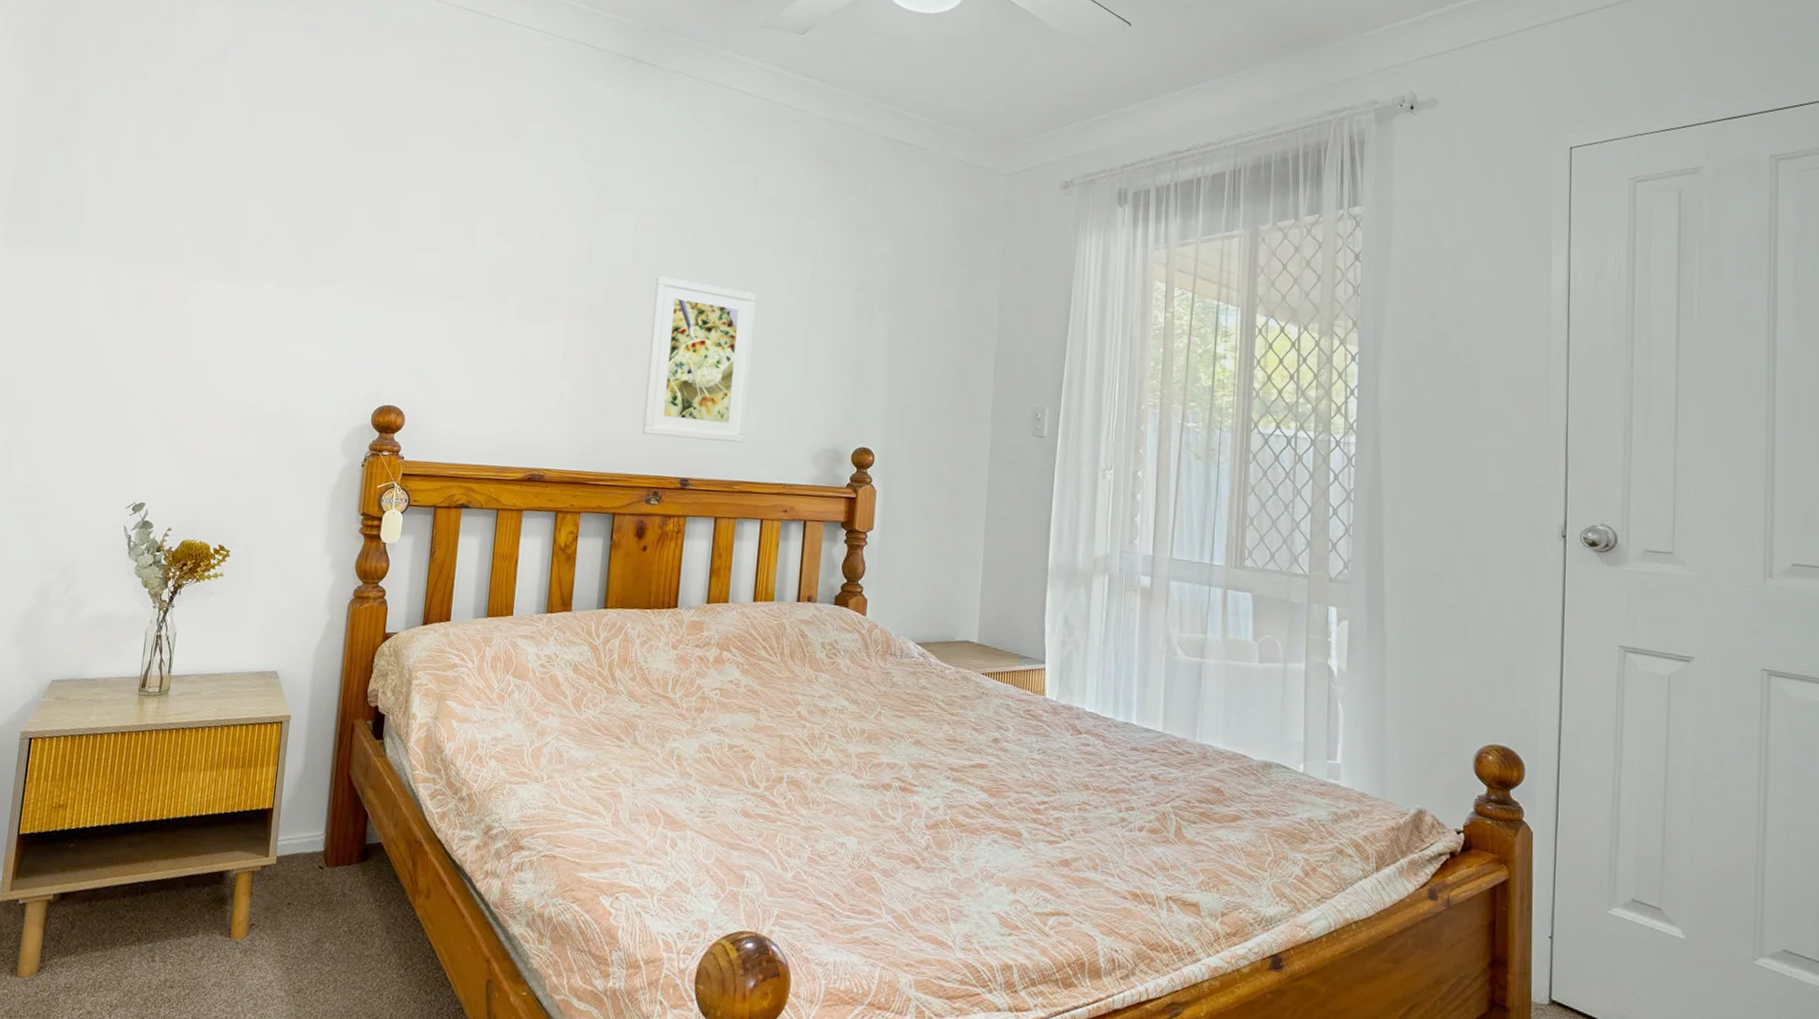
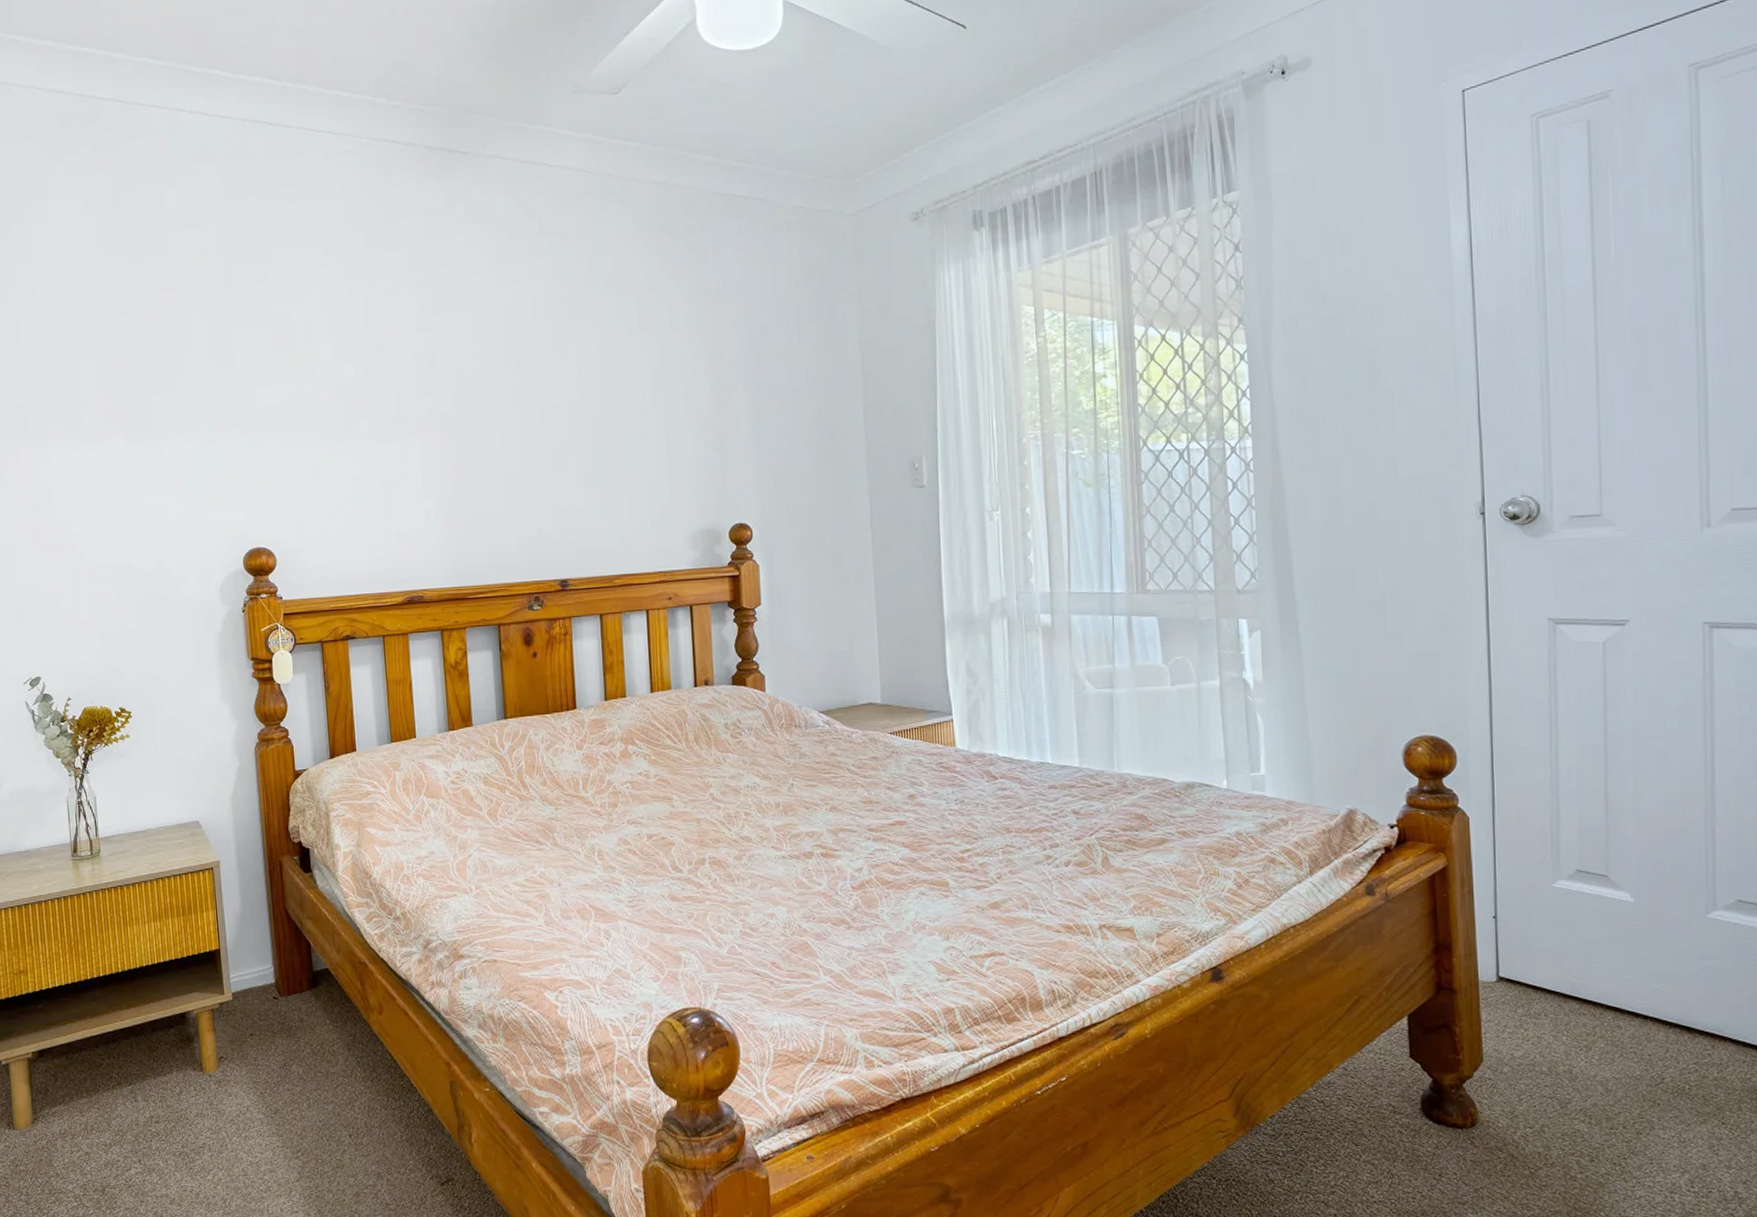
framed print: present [642,276,757,444] -> none [503,376,618,541]

